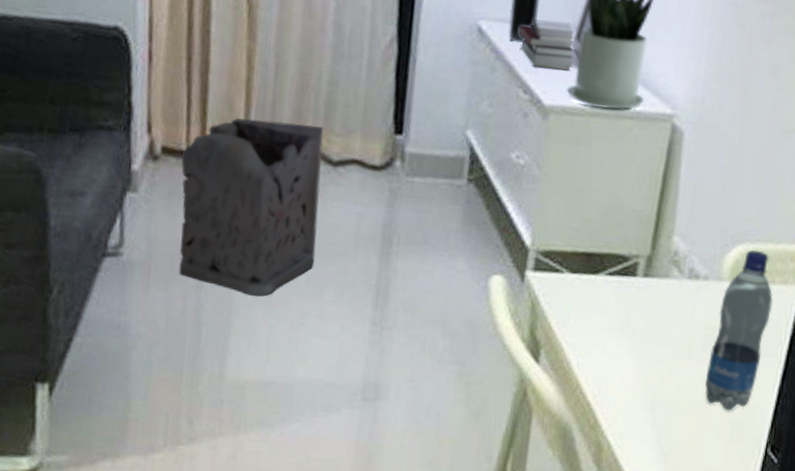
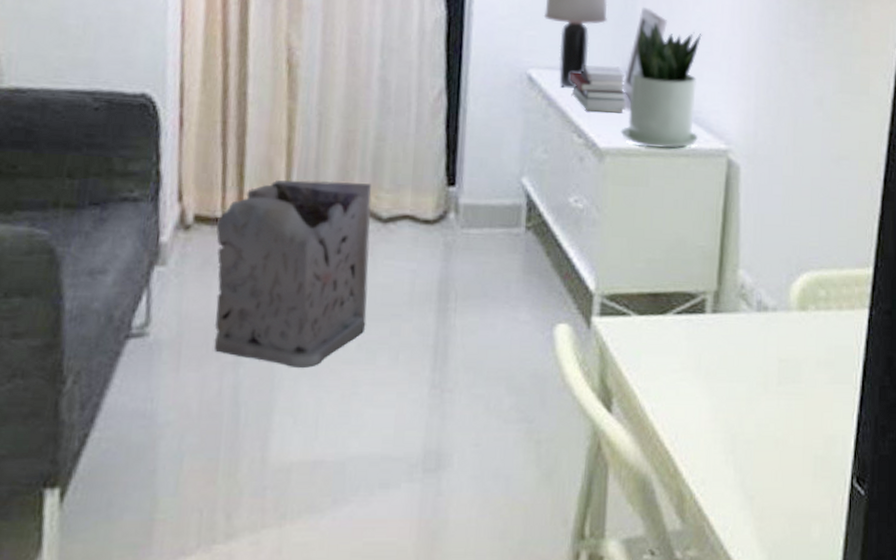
bottle: present [704,250,773,411] -> none [783,277,842,445]

